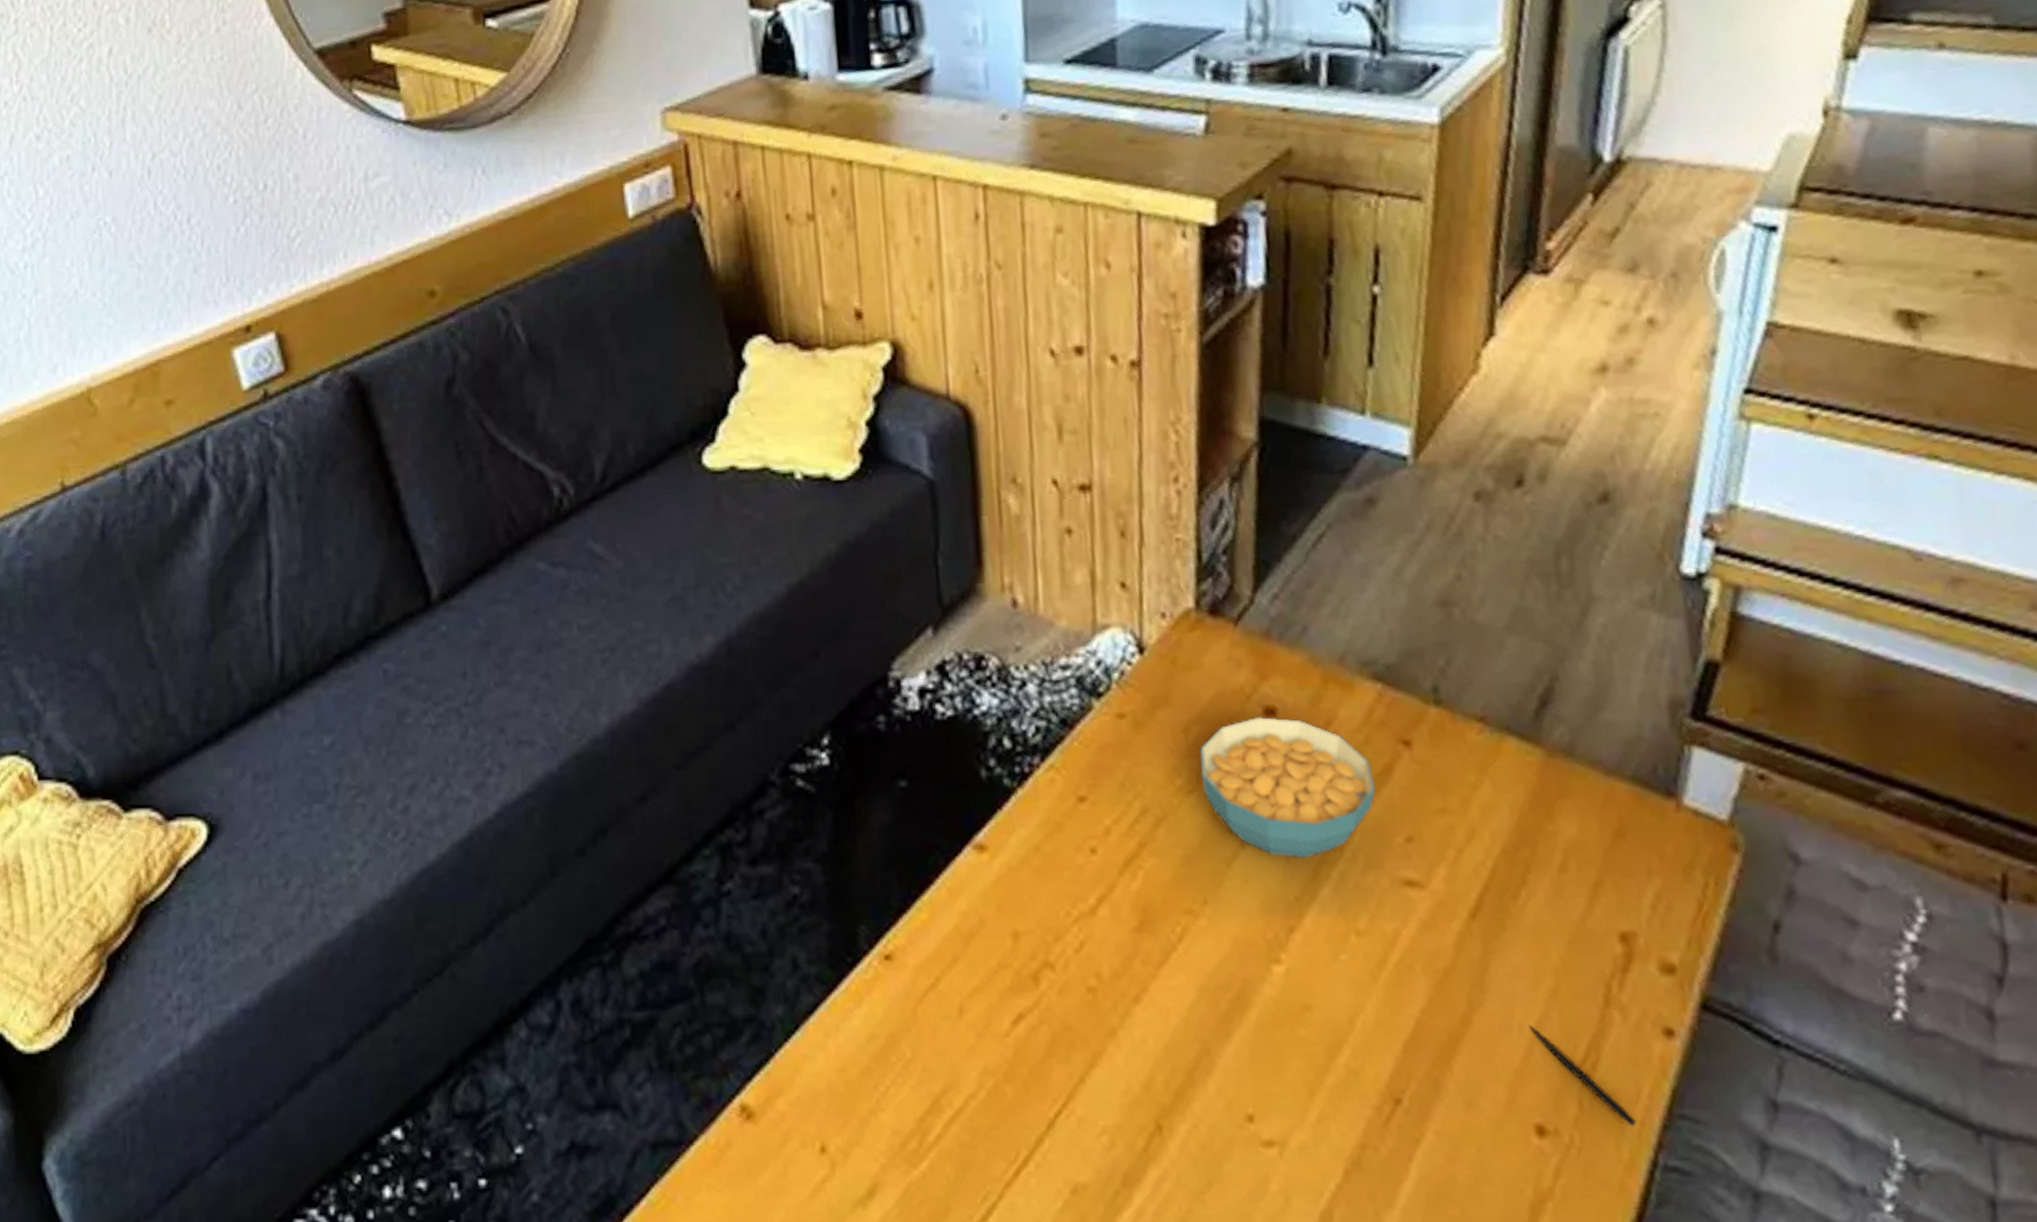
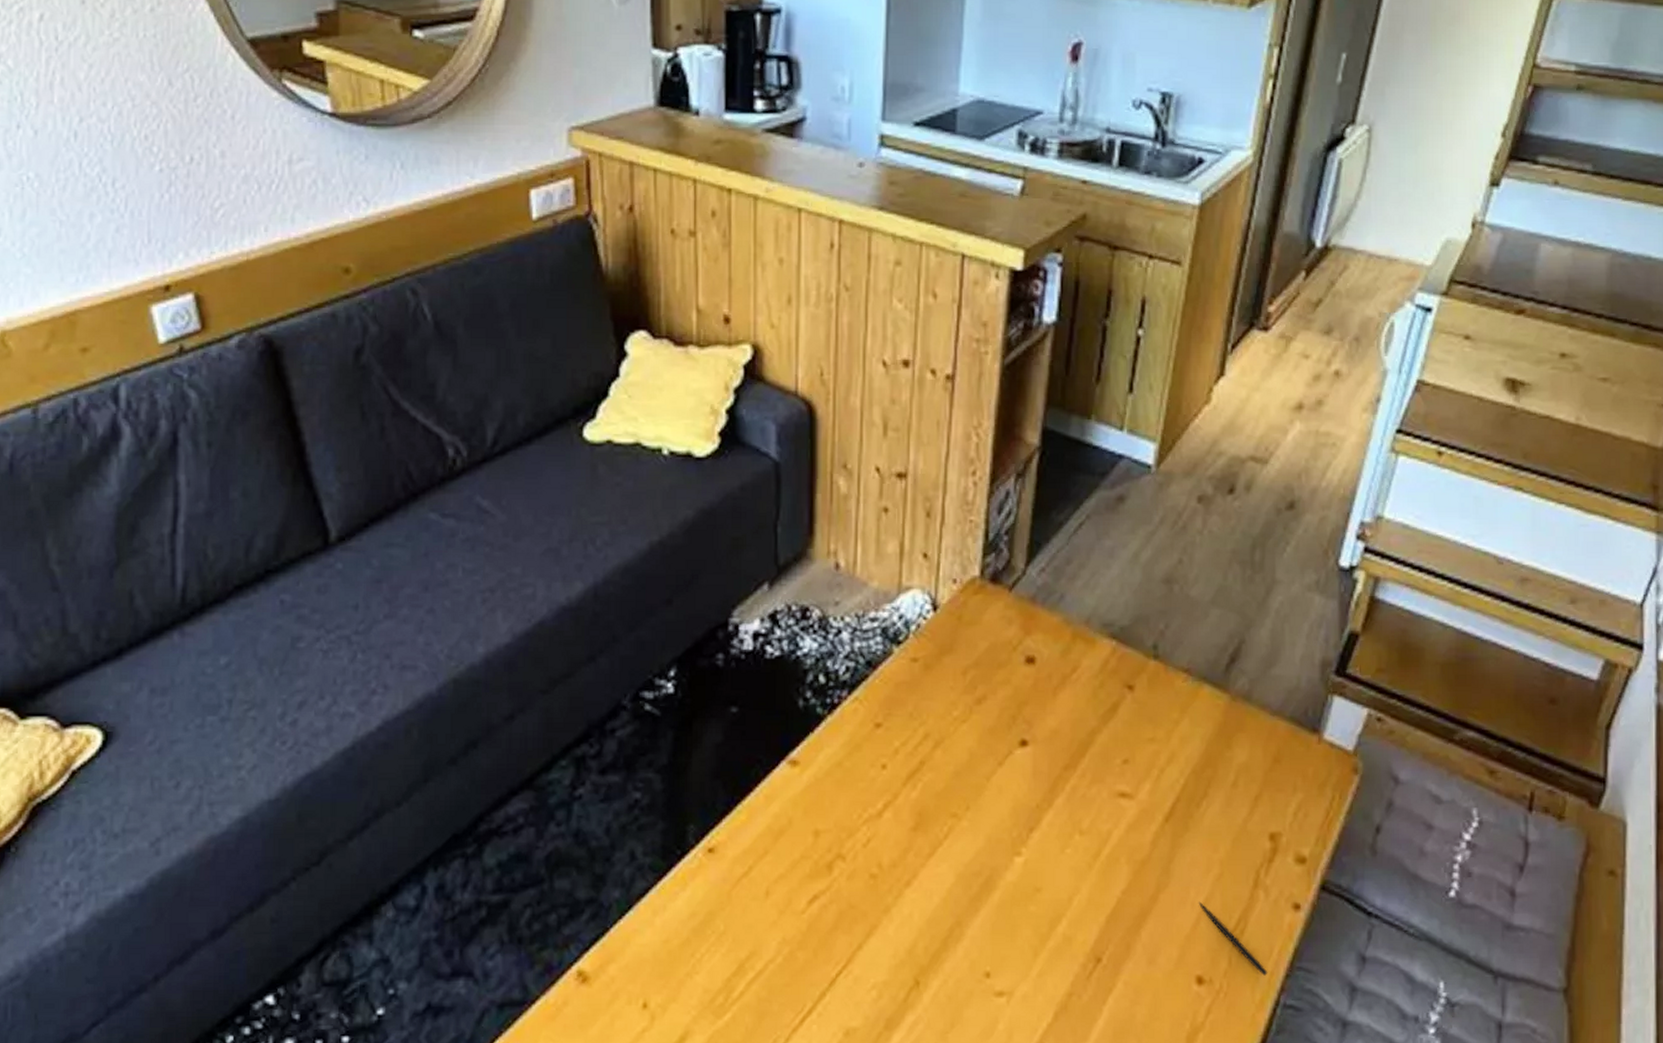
cereal bowl: present [1200,716,1375,858] -> none [973,663,1104,774]

